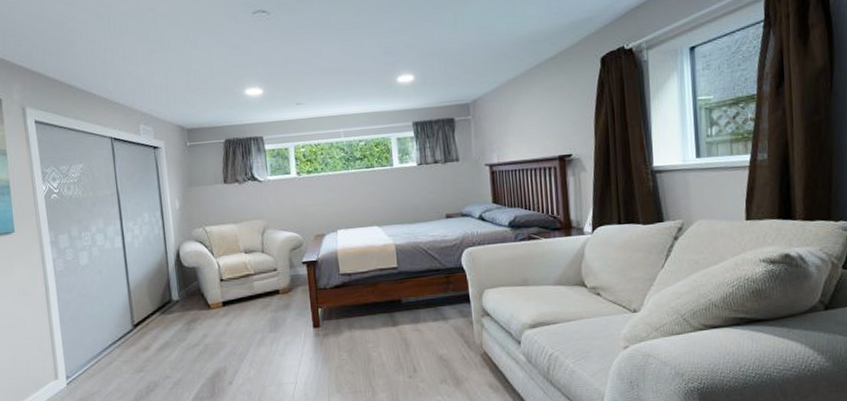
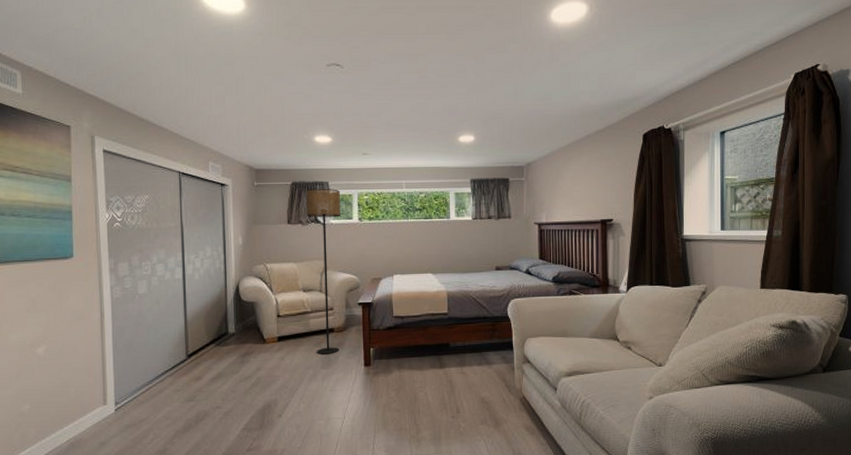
floor lamp: none [240,143,286,318] -> present [306,188,340,354]

